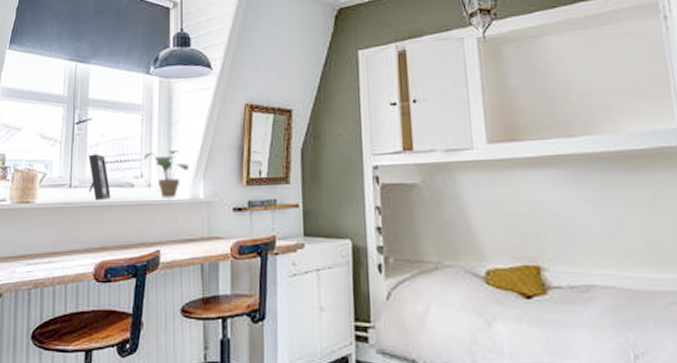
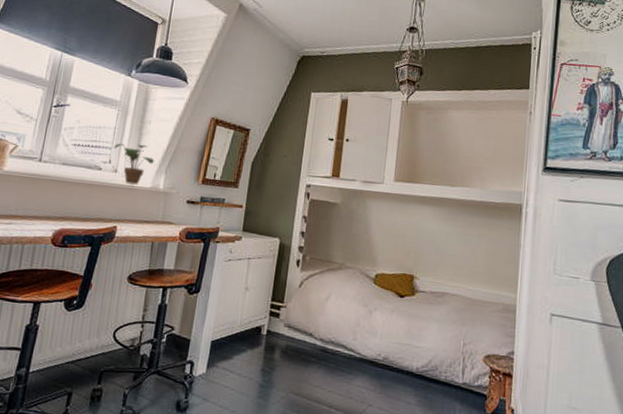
picture frame: present [89,154,111,201] -> none [58,135,79,178]

